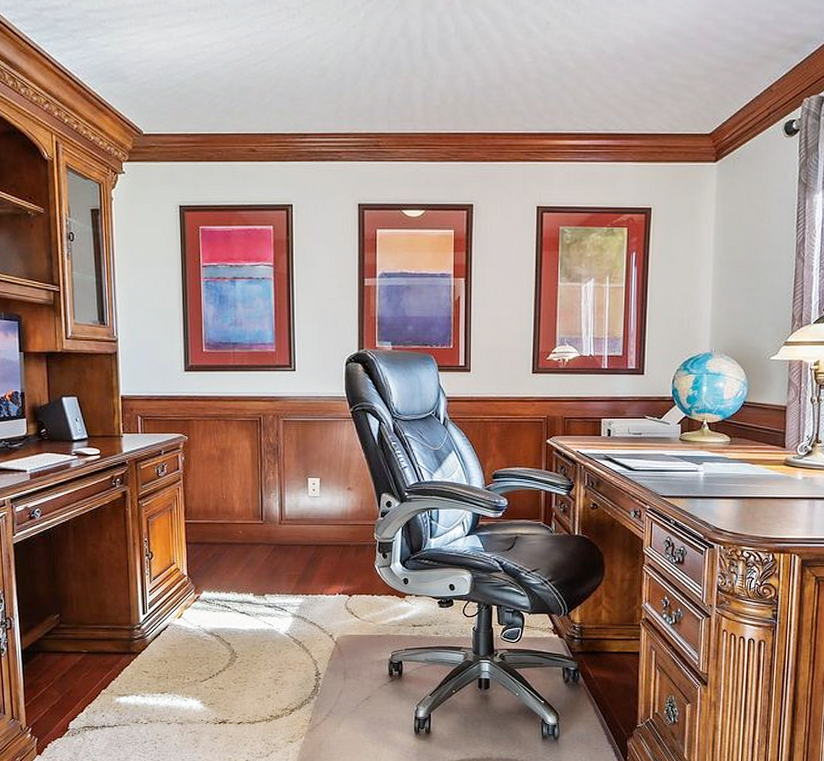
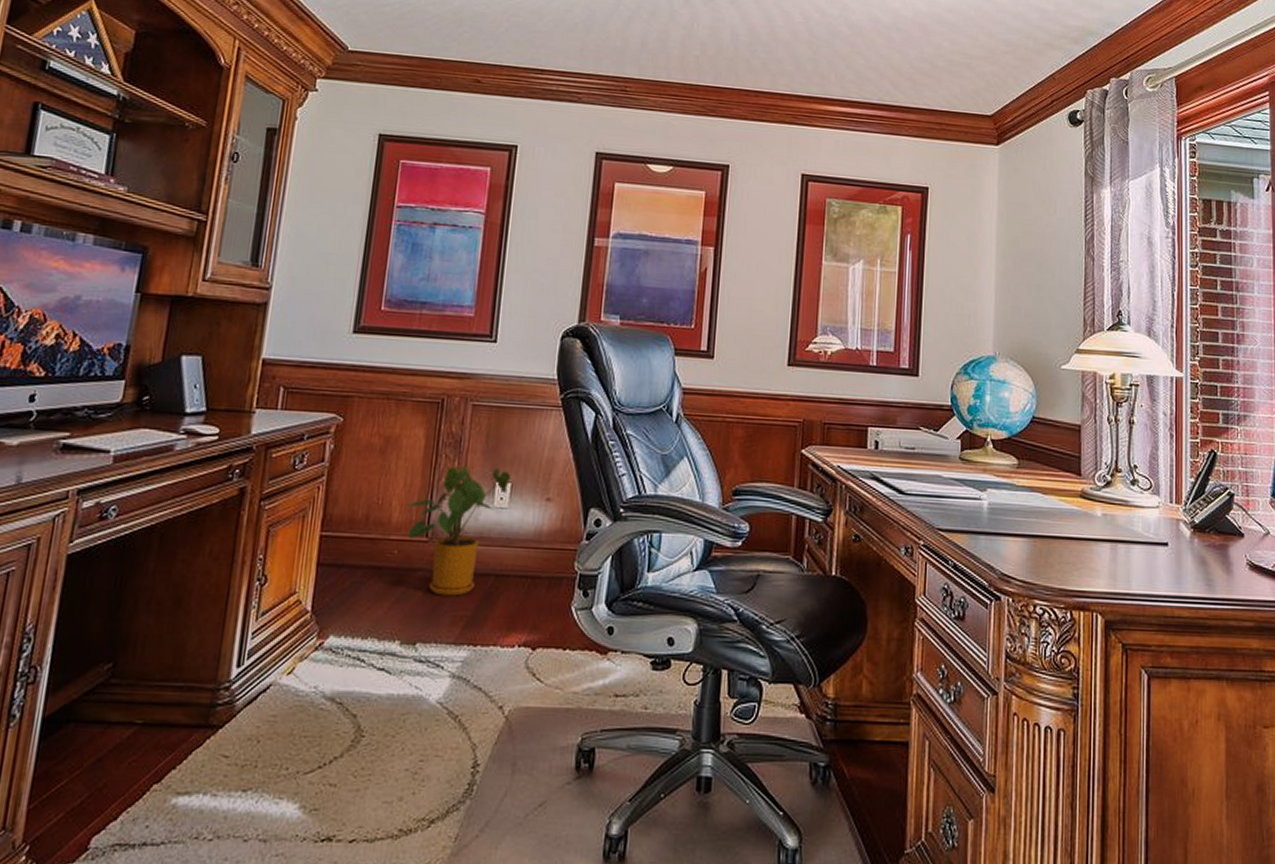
house plant: none [244,467,319,561] -> present [406,465,511,596]

